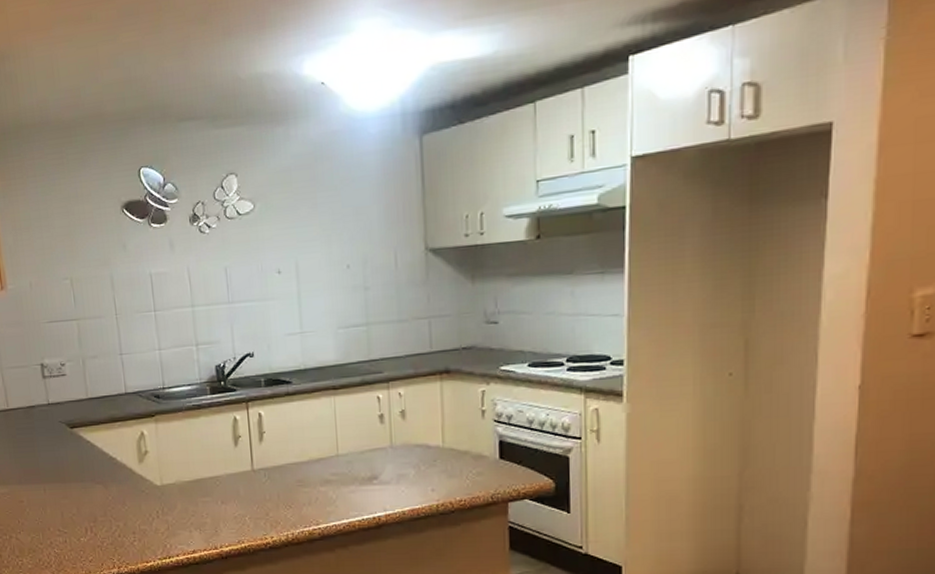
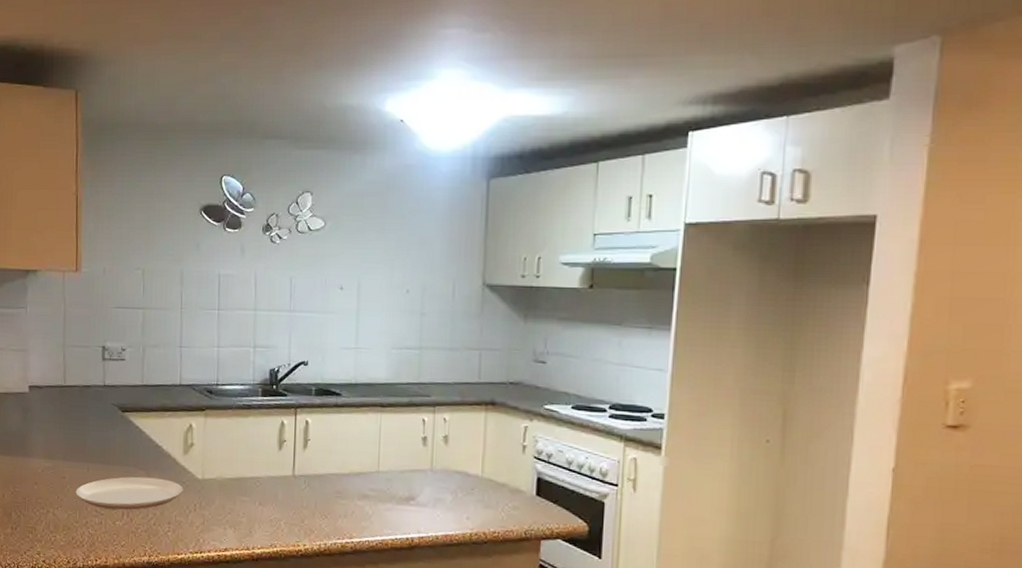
plate: none [35,490,144,527] -> present [75,476,183,510]

